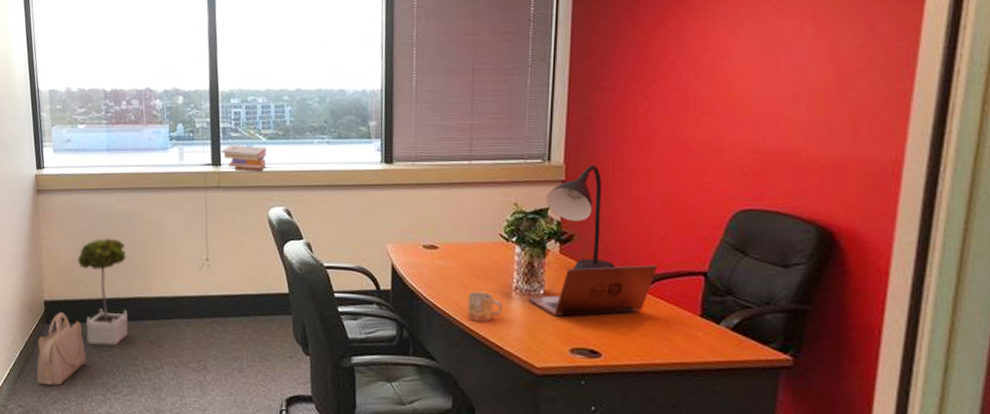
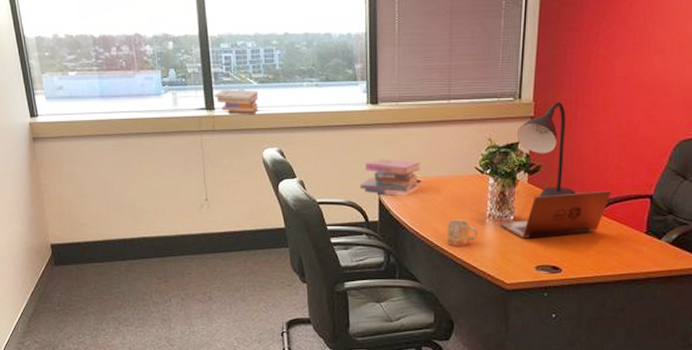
handbag: present [37,312,86,385] -> none [48,254,97,322]
potted tree: present [77,238,128,346] -> none [80,182,135,284]
books: none [372,221,439,264] -> present [360,158,421,197]

